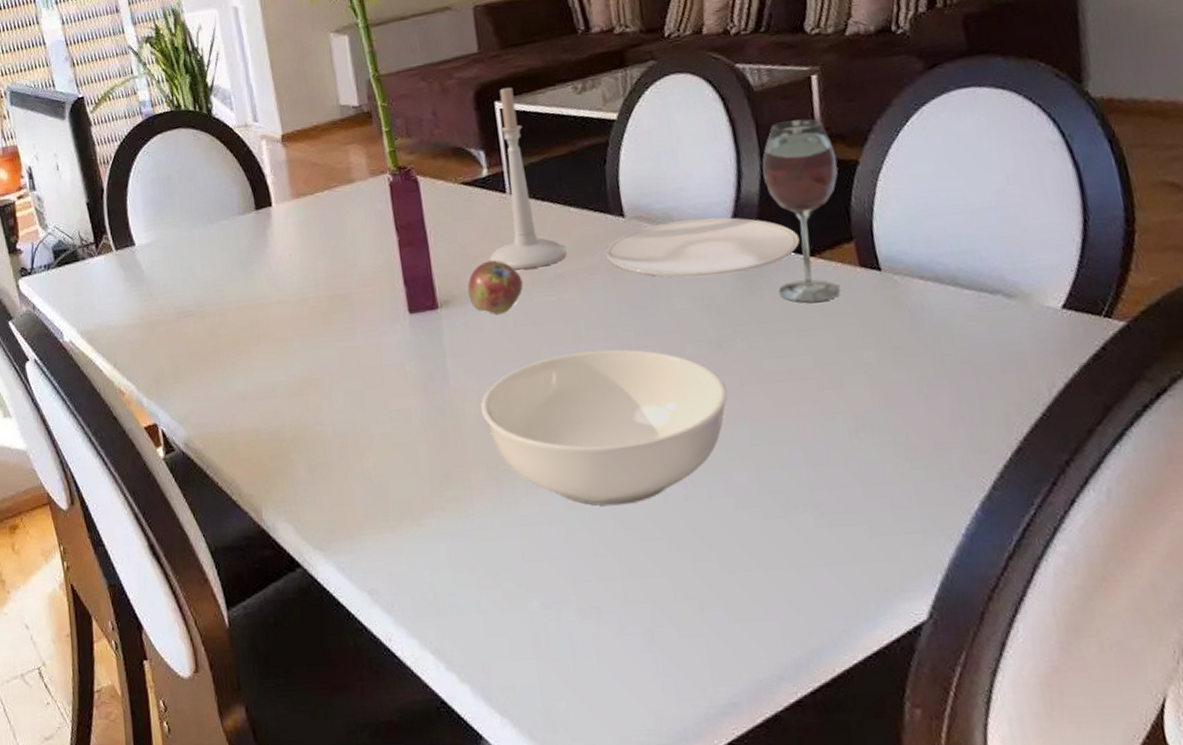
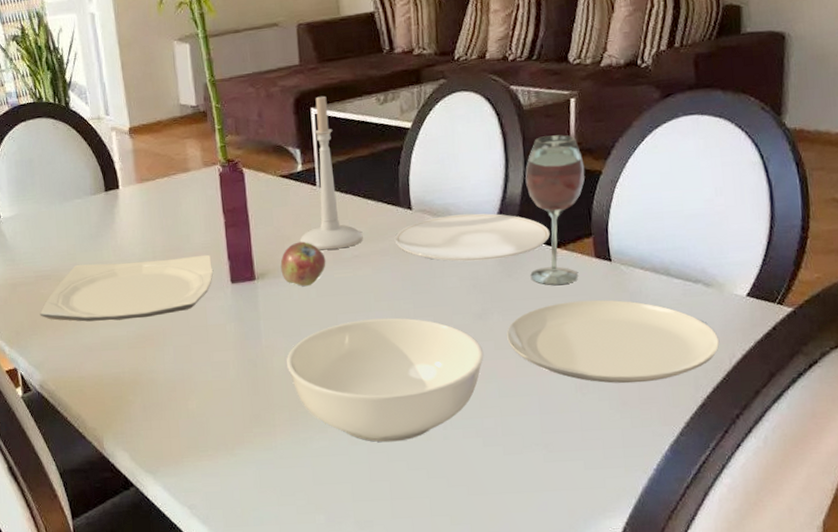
plate: none [182,280,387,366] -> present [40,254,213,322]
plate: none [754,318,1033,424] -> present [507,299,719,384]

